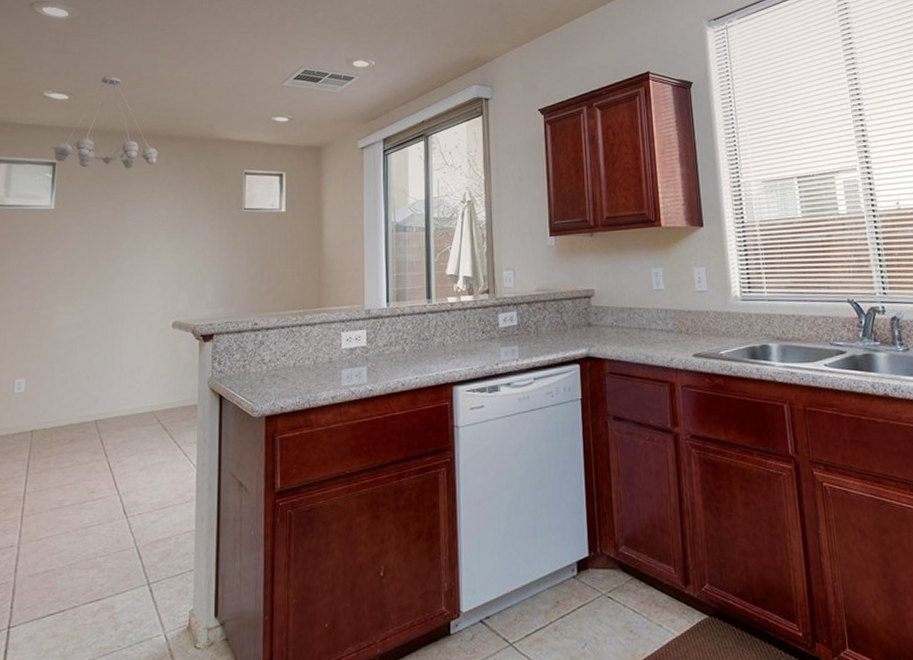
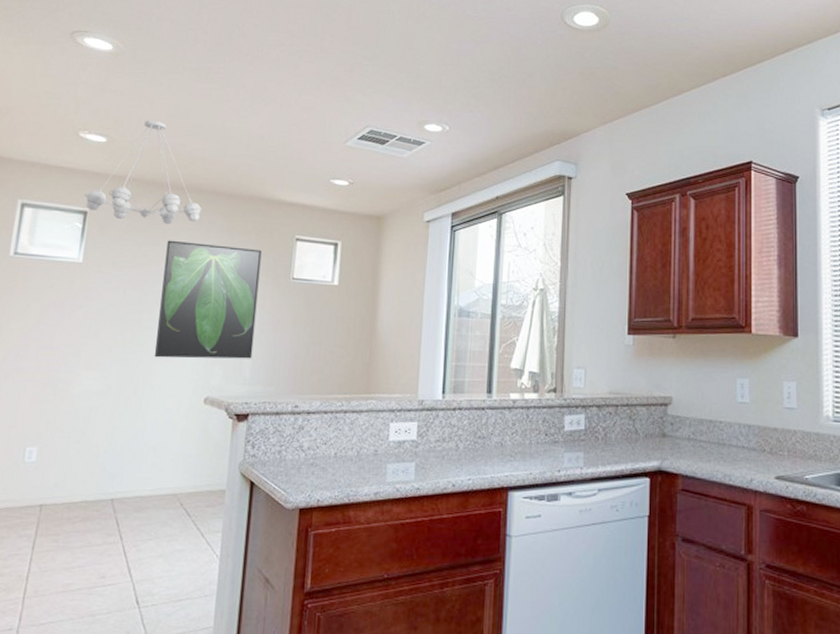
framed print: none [124,182,215,290] -> present [154,240,262,359]

